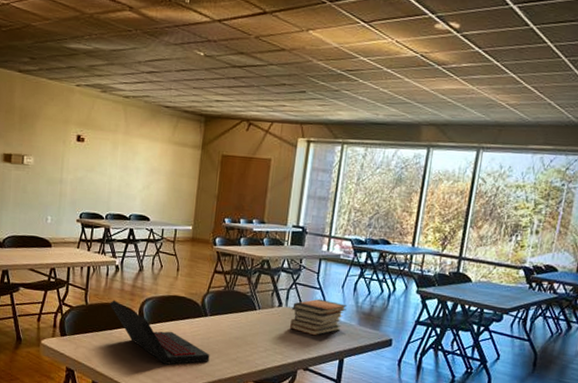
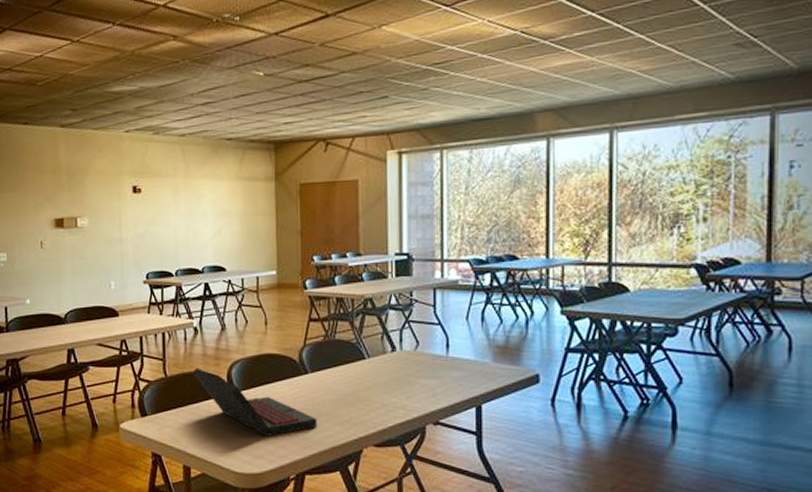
book stack: present [290,298,347,336] -> none [407,336,476,382]

